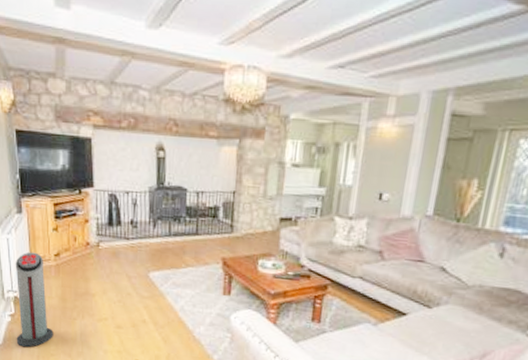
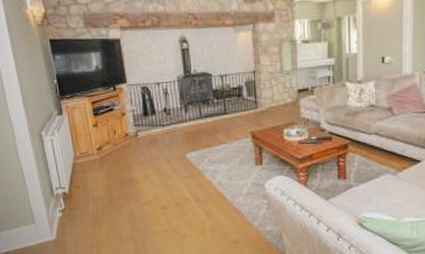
air purifier: present [15,252,53,348] -> none [60,149,104,239]

